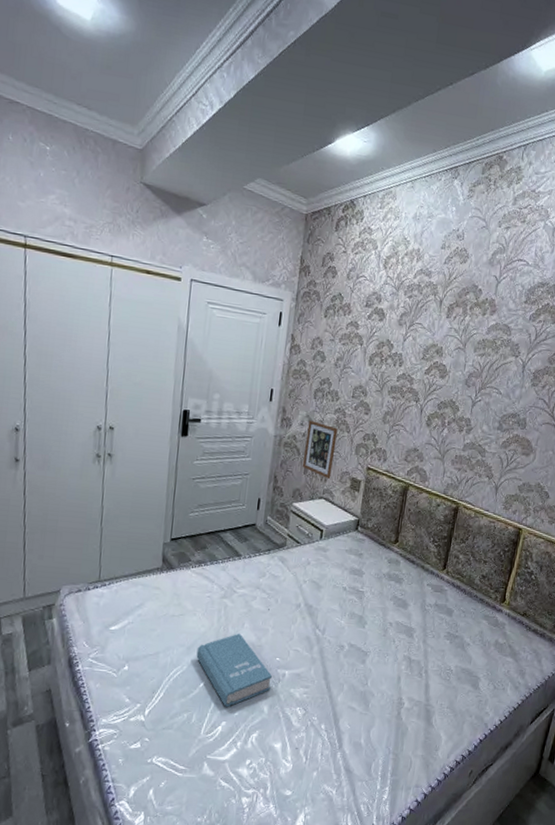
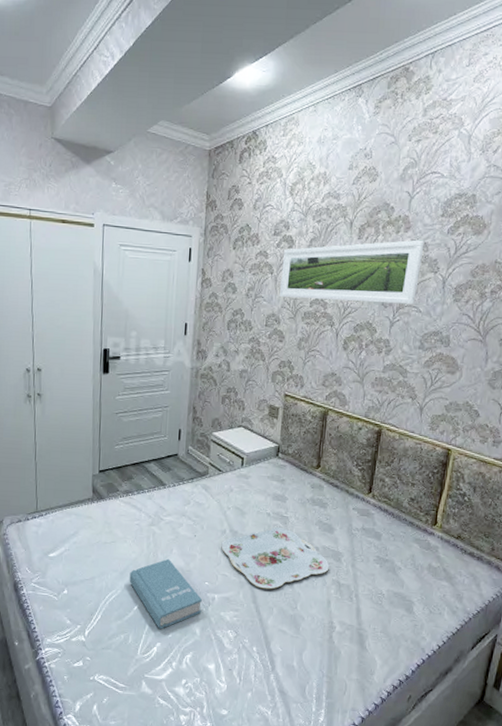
serving tray: none [294,602,402,666] -> present [221,527,330,590]
picture frame: present [302,420,338,479] -> none [219,351,253,407]
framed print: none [367,321,508,386] -> present [279,240,425,305]

